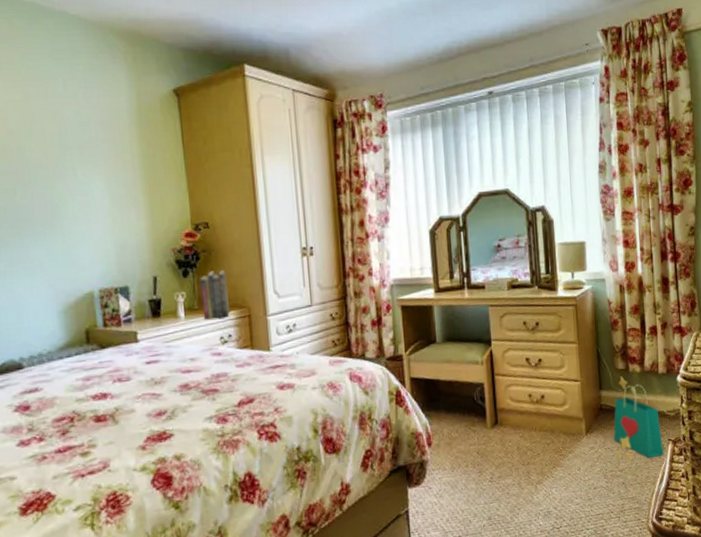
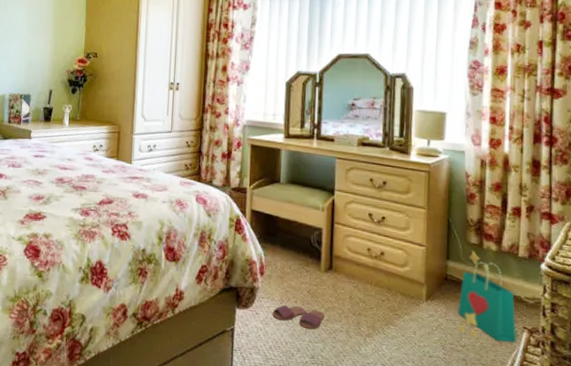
books: present [199,270,230,320] -> none [82,92,106,131]
slippers: none [445,469,496,491] -> present [272,305,325,329]

